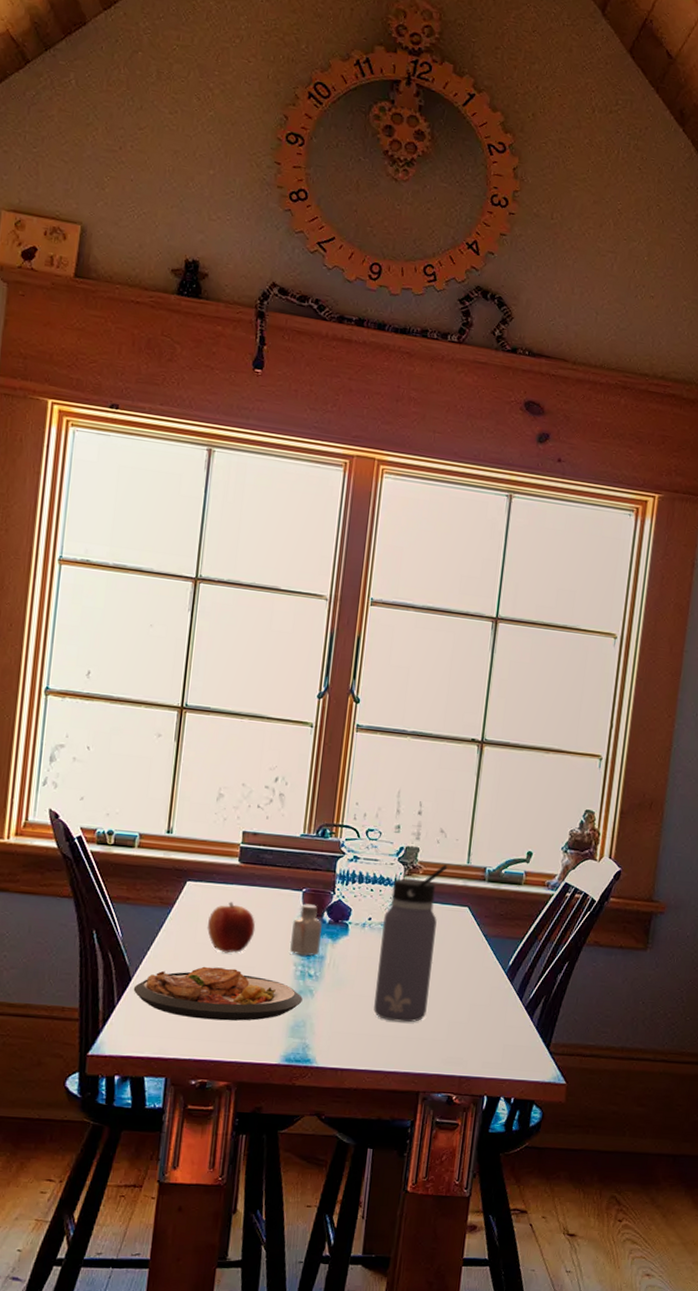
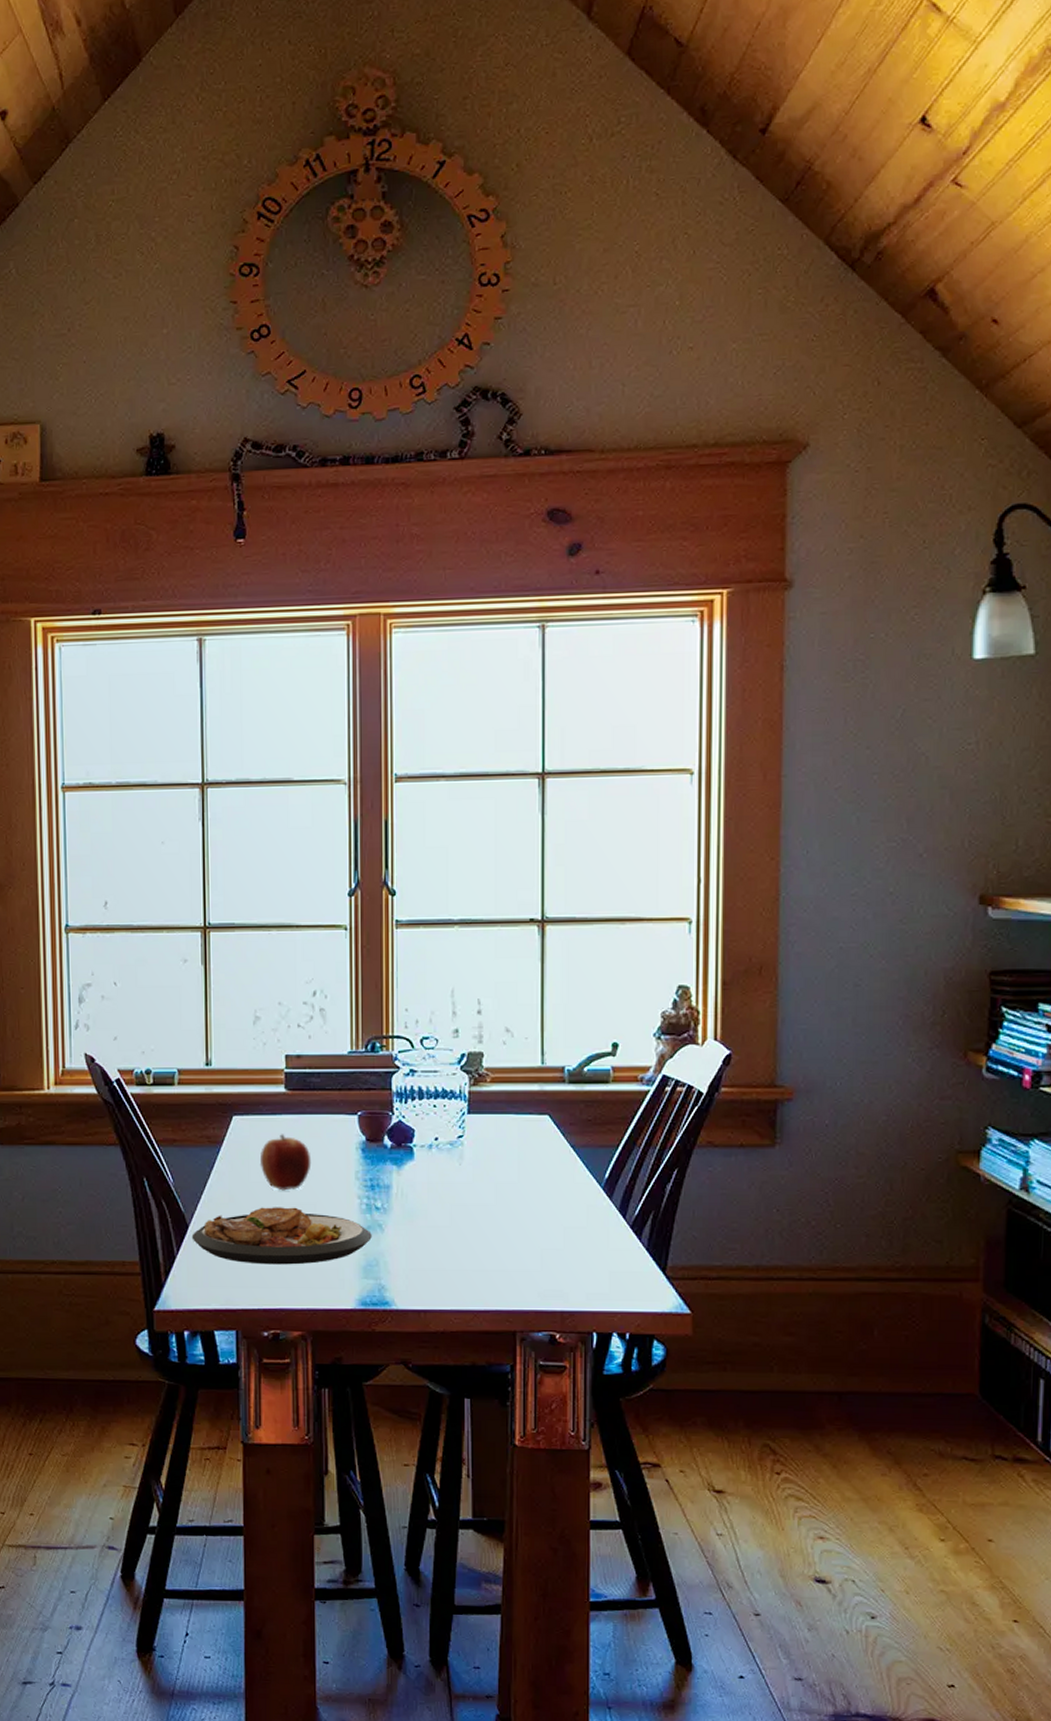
saltshaker: present [290,903,322,956] -> none [350,1128,384,1187]
water bottle: present [373,864,448,1023] -> none [452,1068,519,1253]

